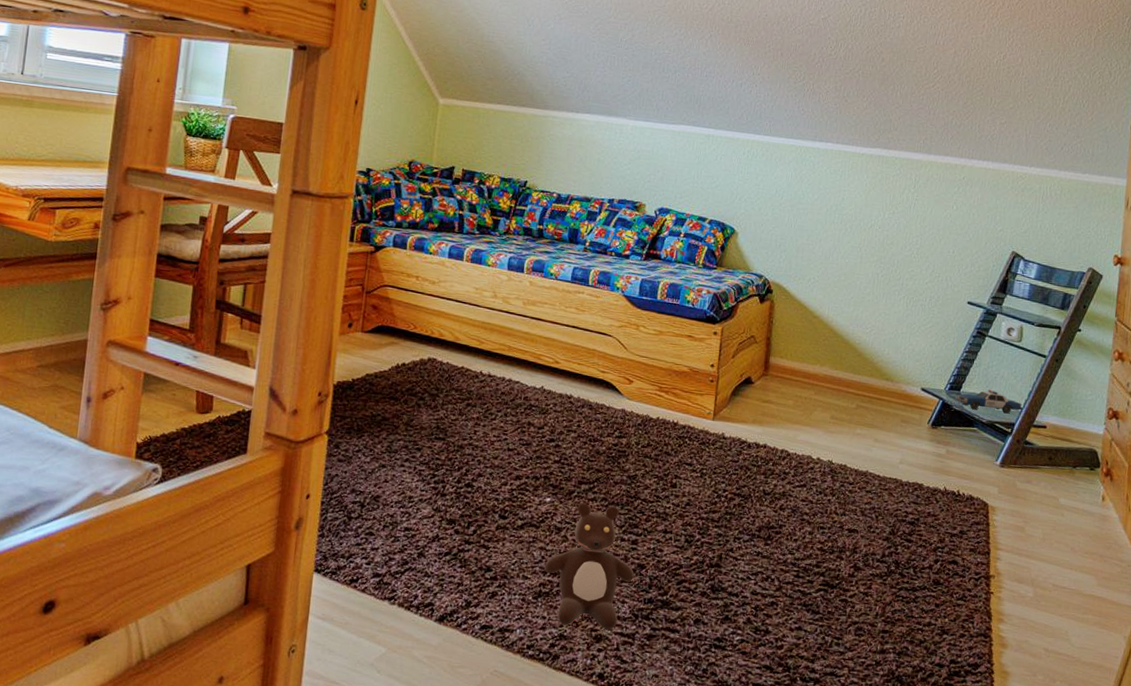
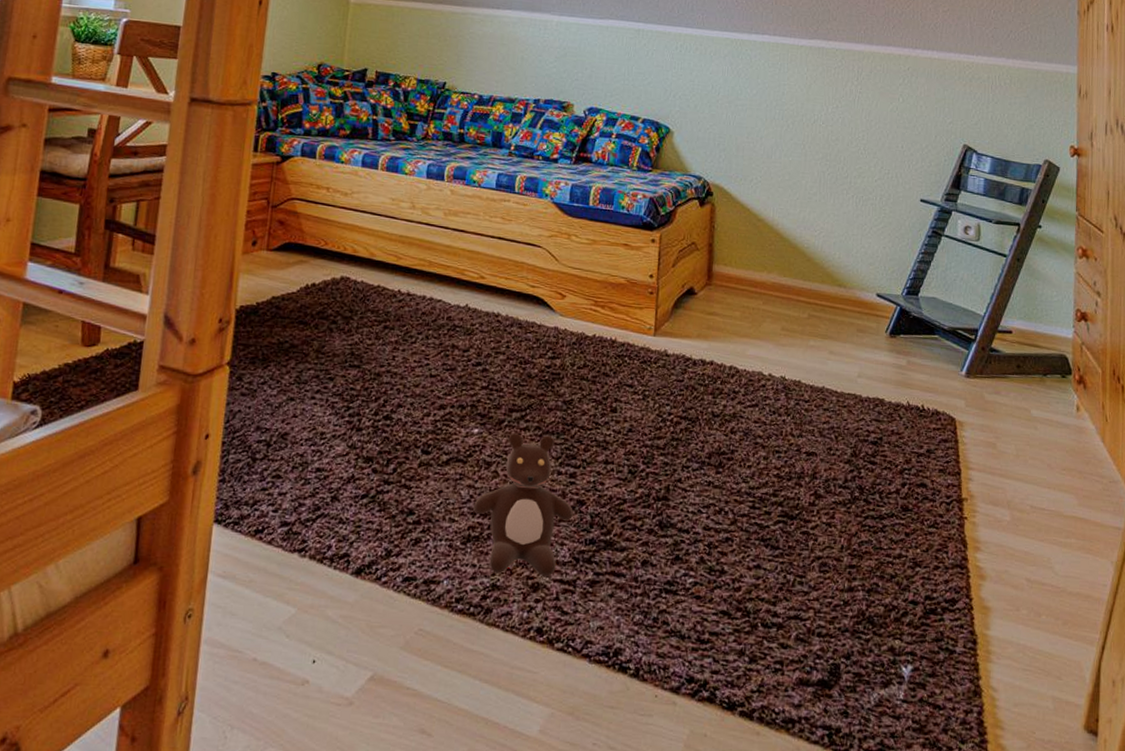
toy car: present [955,389,1023,414] -> none [914,293,986,319]

